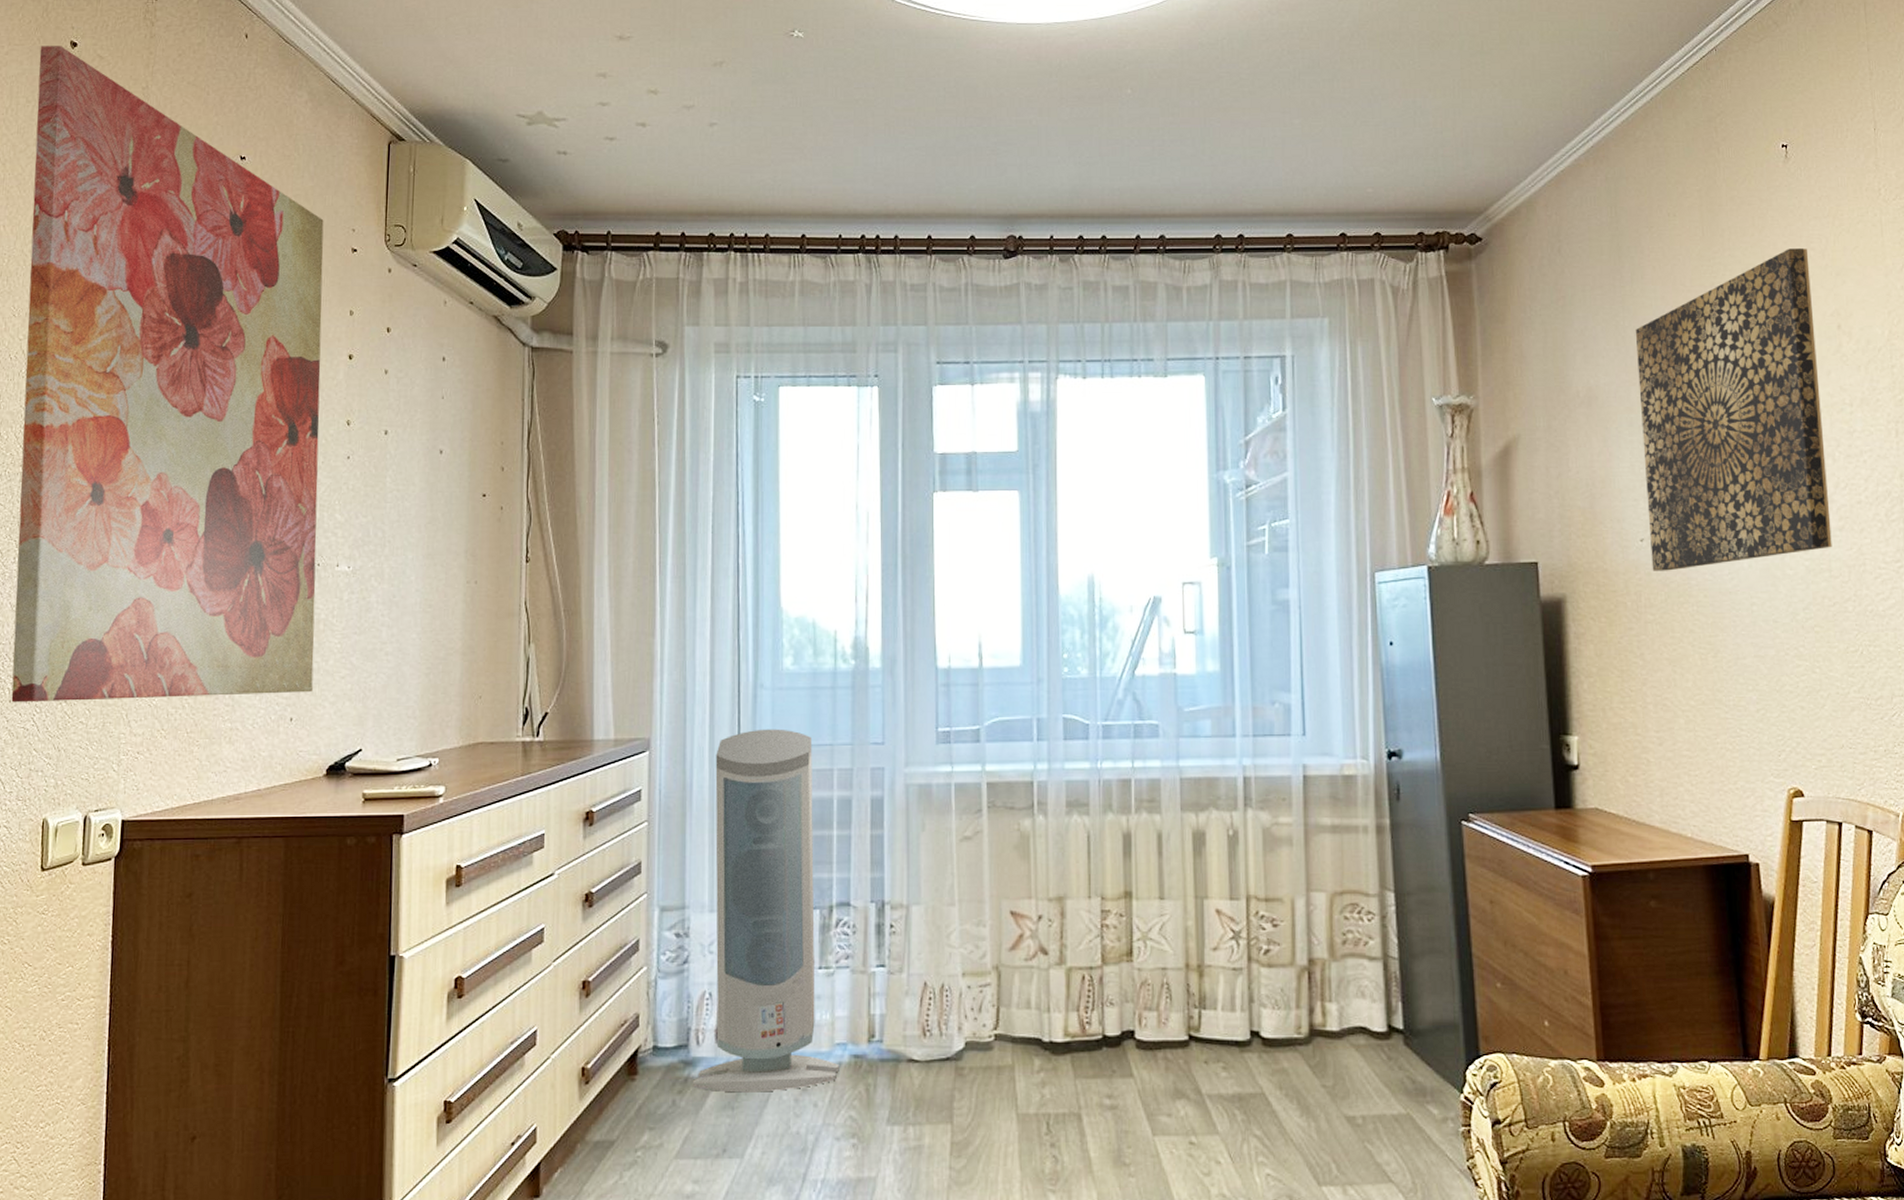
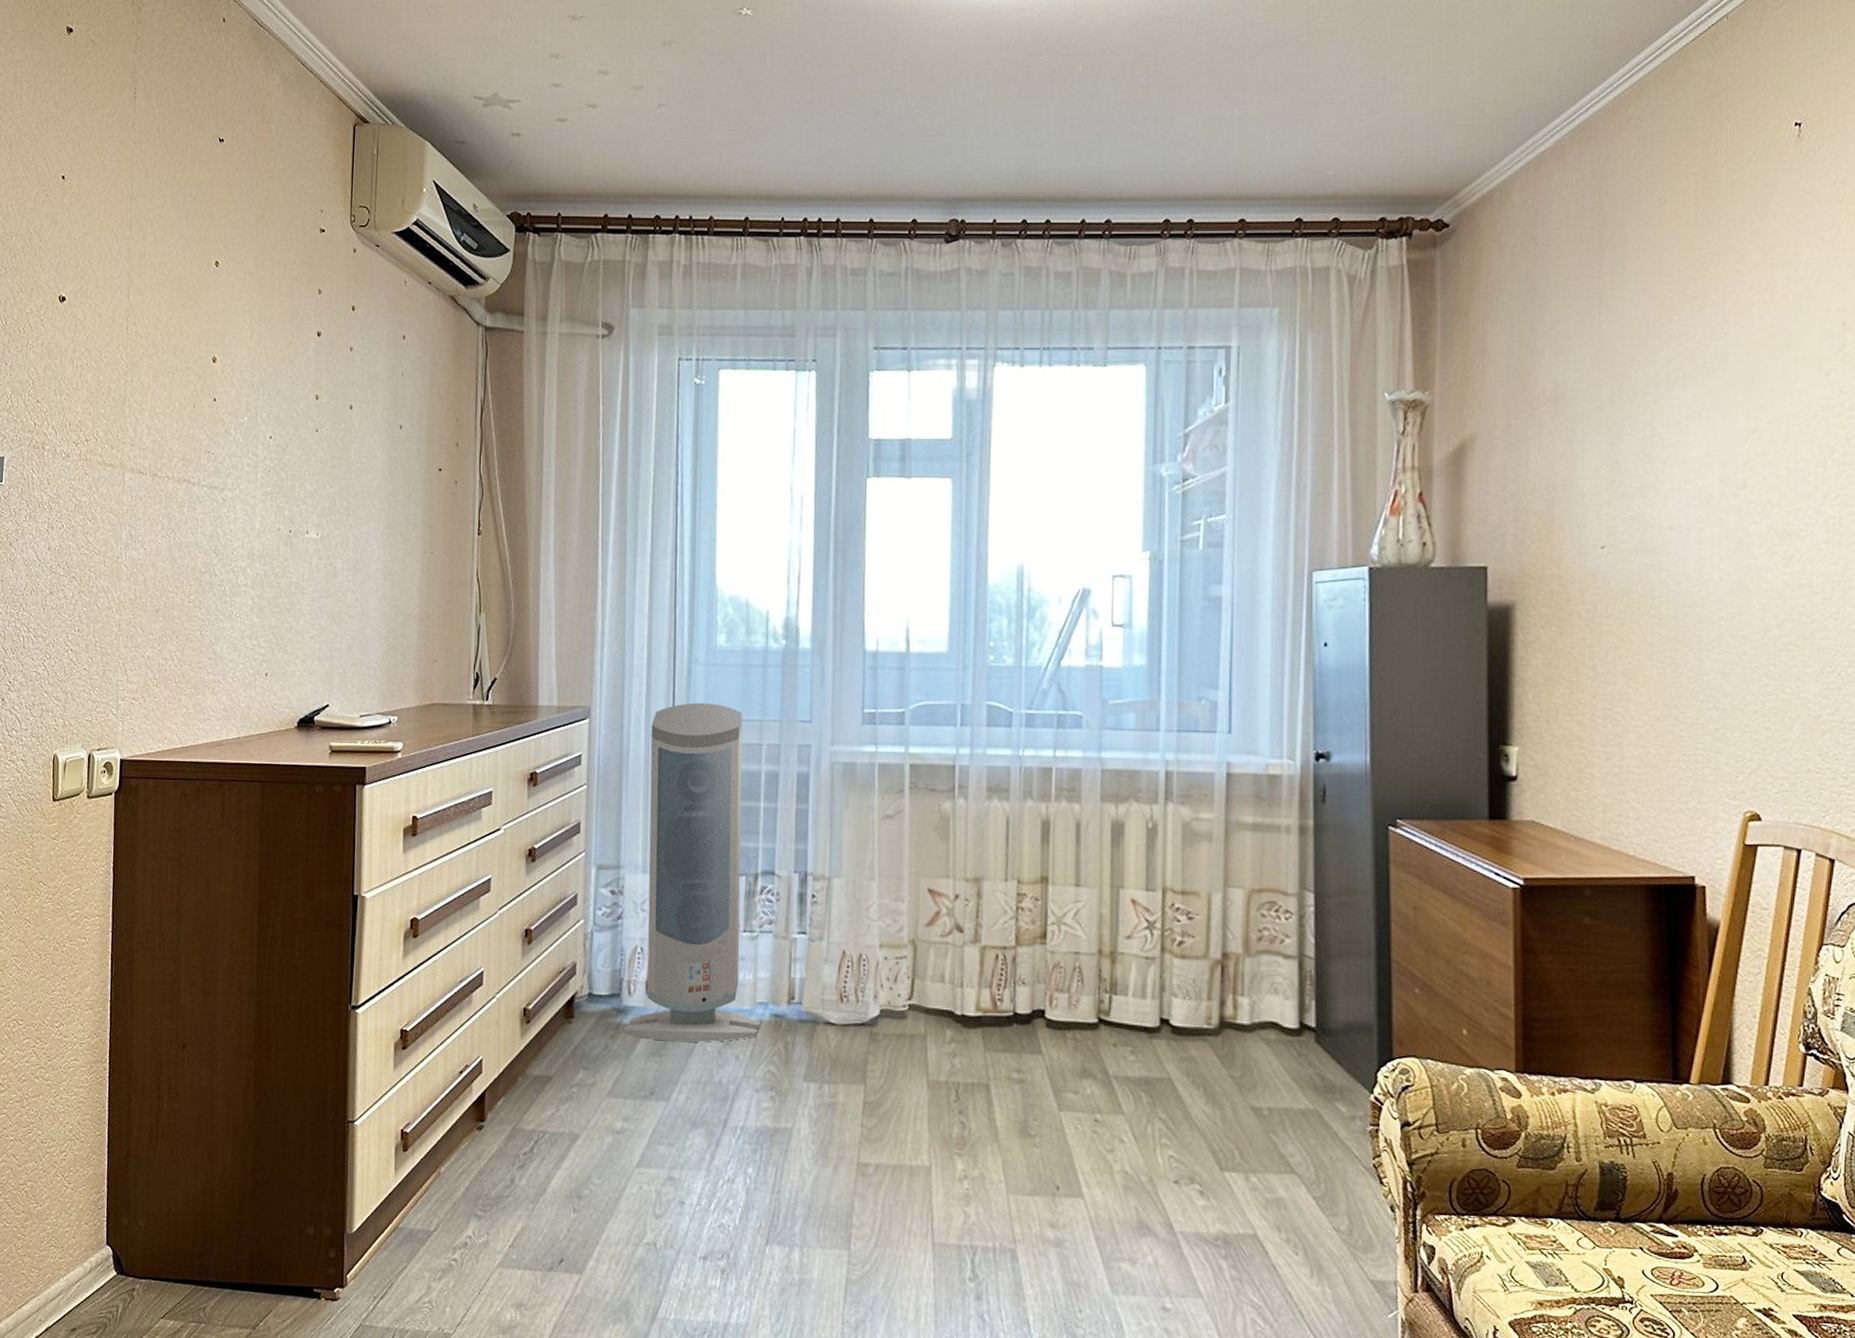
wall art: present [11,46,324,703] -> none [25,32,295,650]
wall art: present [1635,248,1832,571] -> none [1611,237,1816,581]

